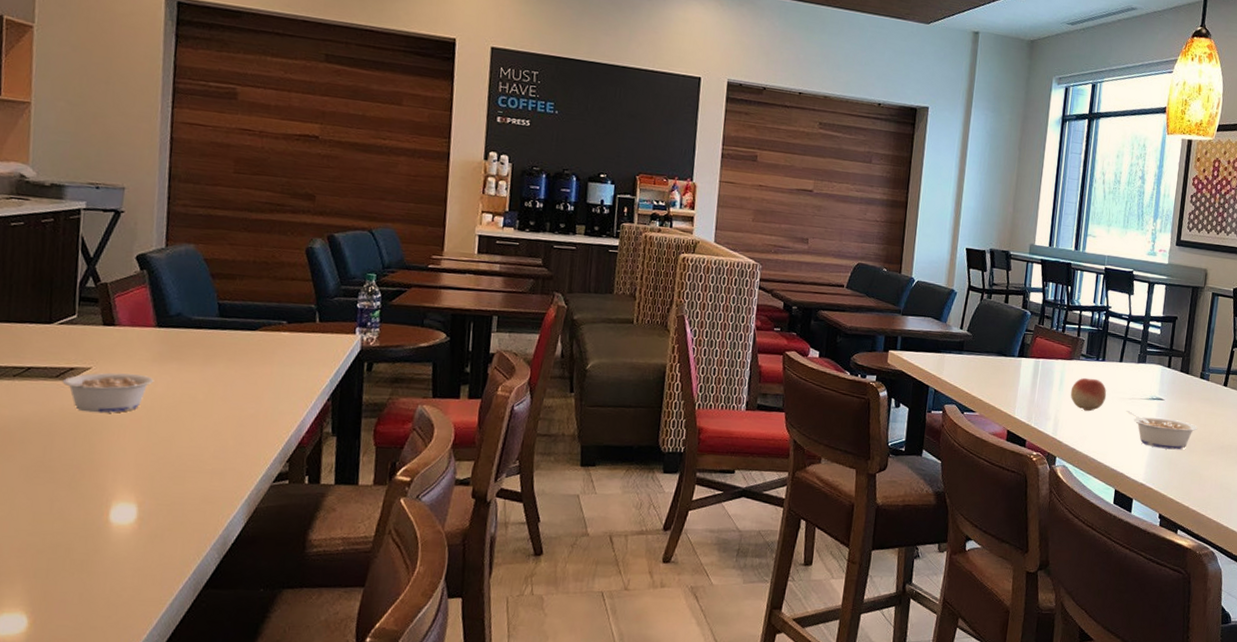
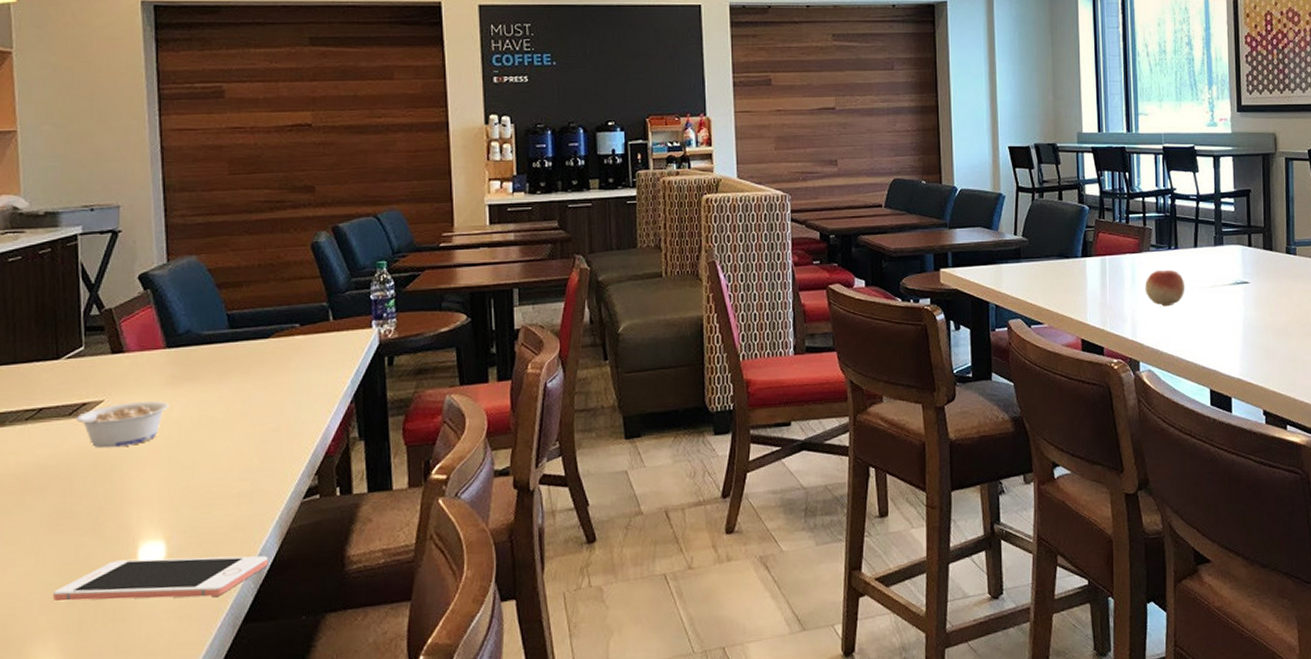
cell phone: none [24,517,233,561] -> present [54,556,267,601]
legume: present [1126,410,1198,450] -> none [1209,299,1292,337]

